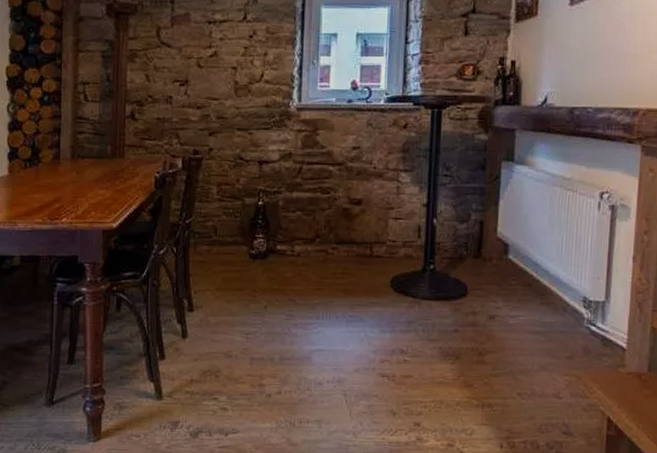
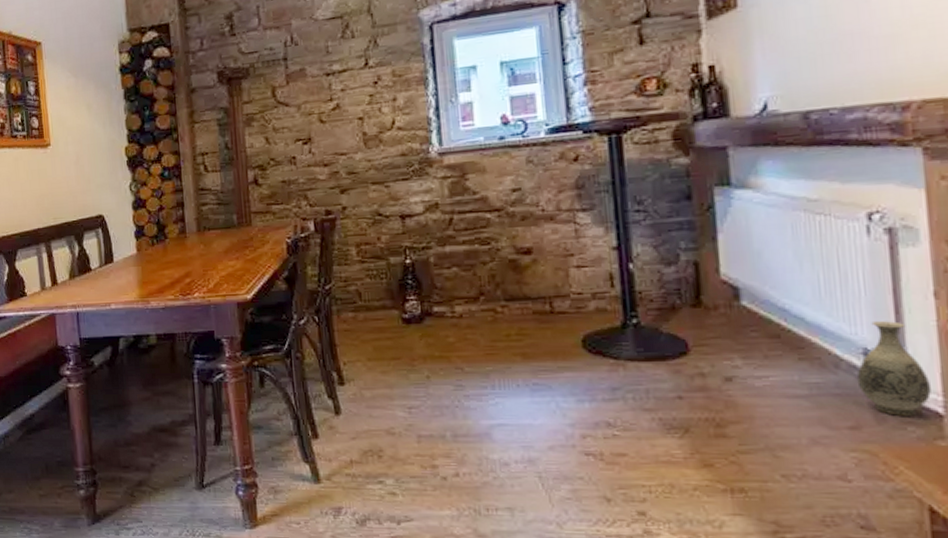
vase: none [576,277,621,349] -> present [856,321,931,416]

